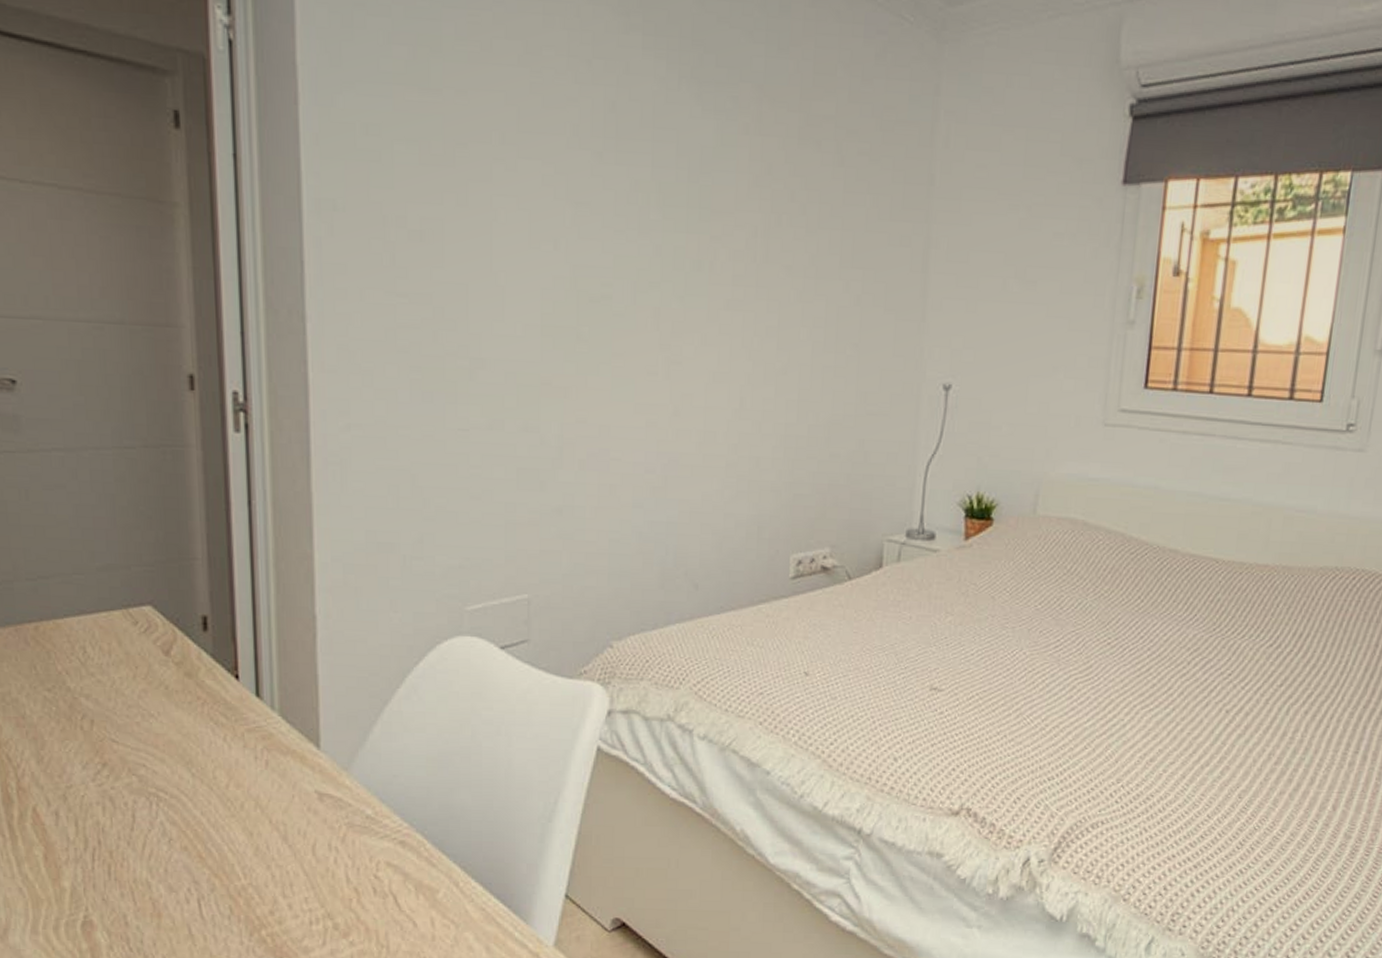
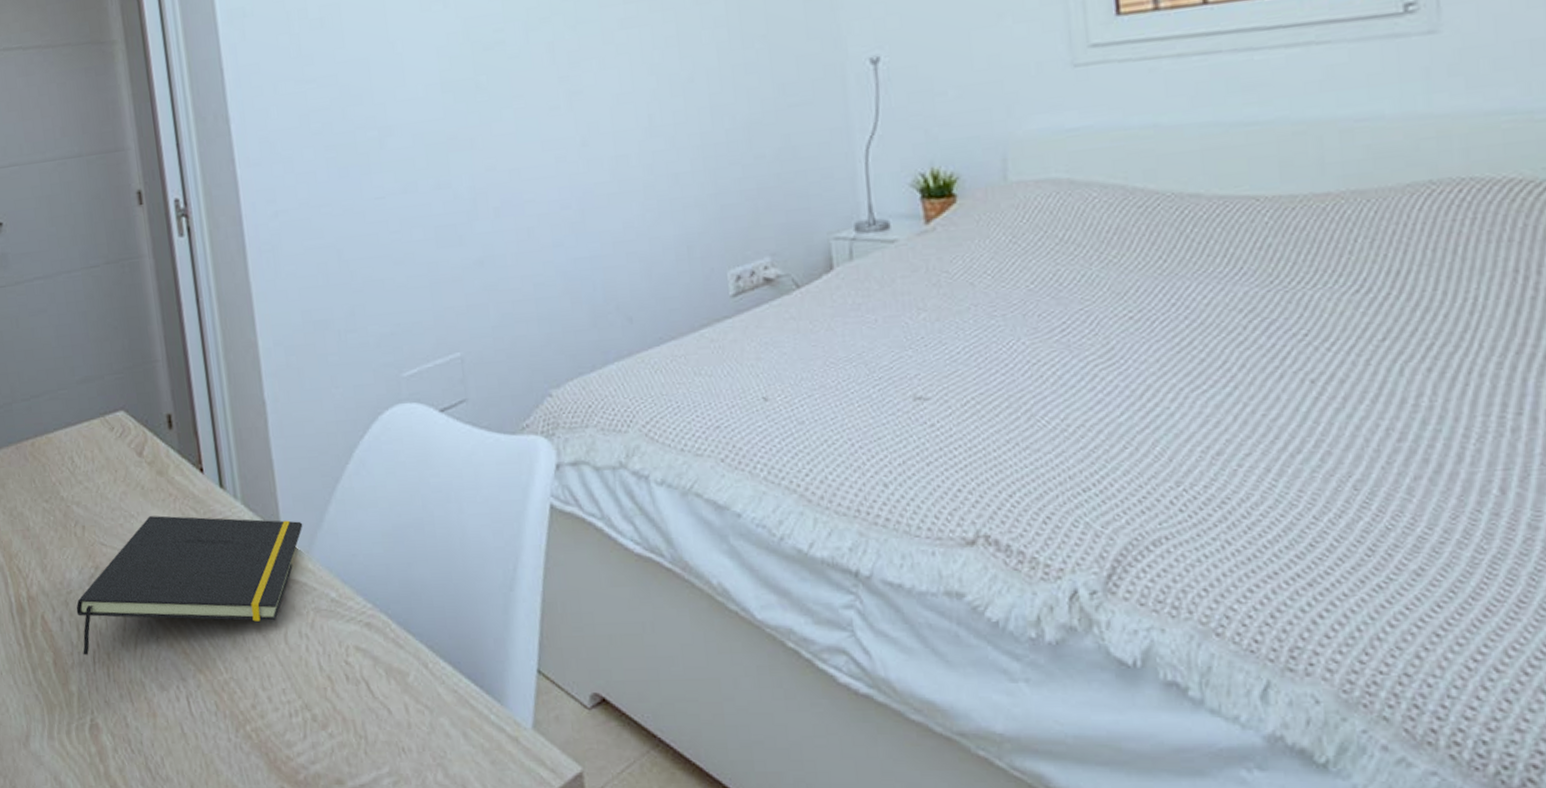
notepad: none [76,717,344,852] -> present [76,515,303,655]

